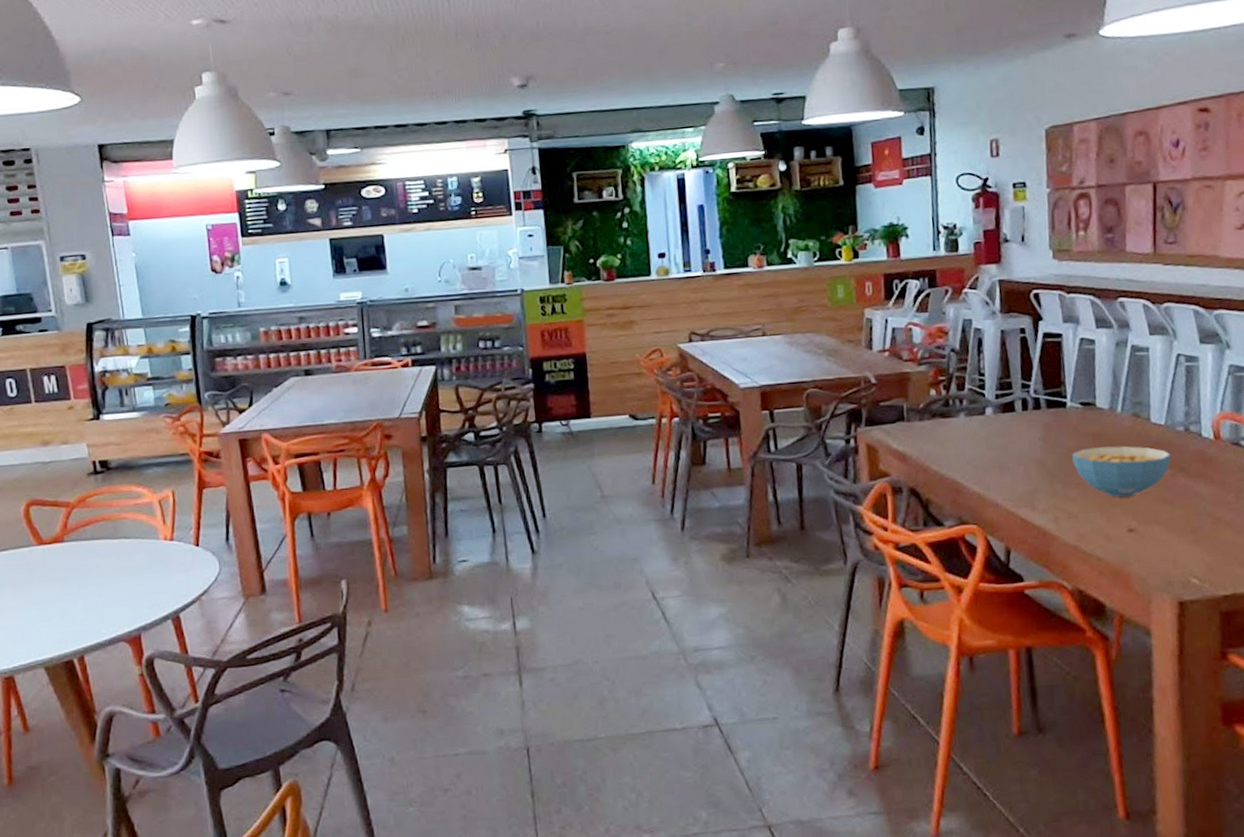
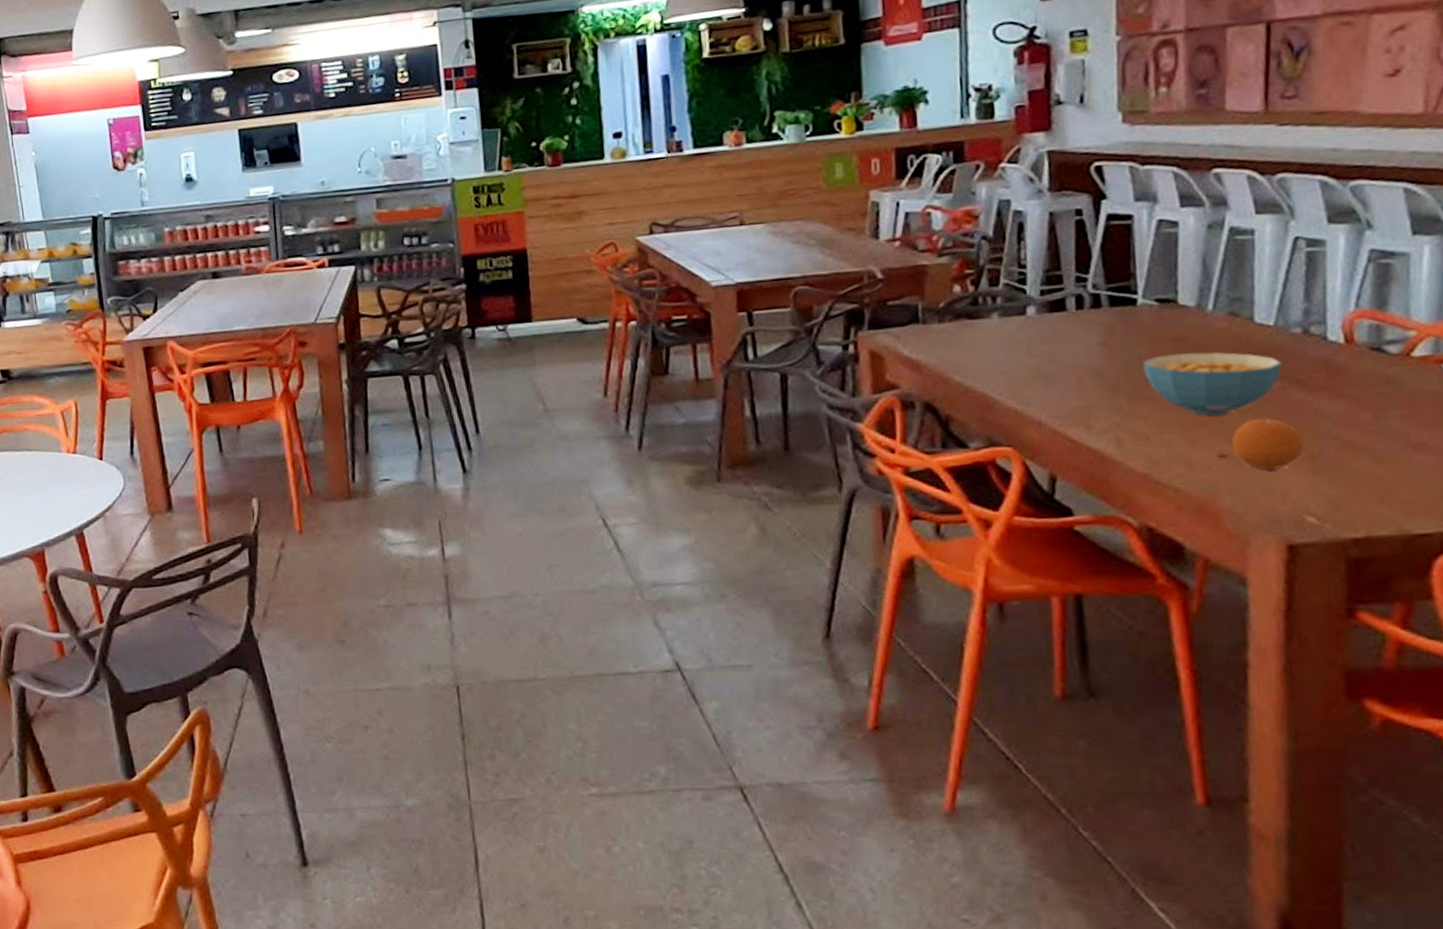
fruit: none [1136,500,1188,541] -> present [1231,419,1304,470]

